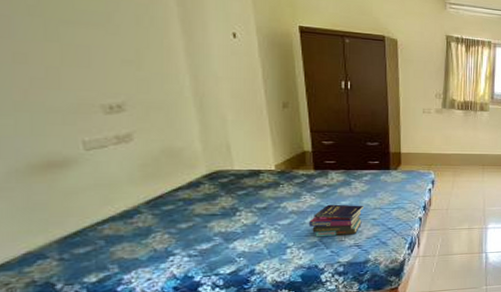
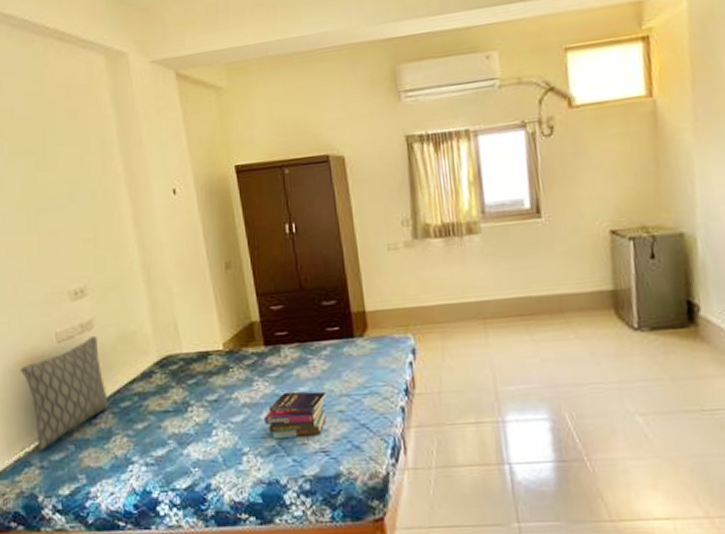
pillow: none [31,147,150,245] -> present [20,335,110,451]

